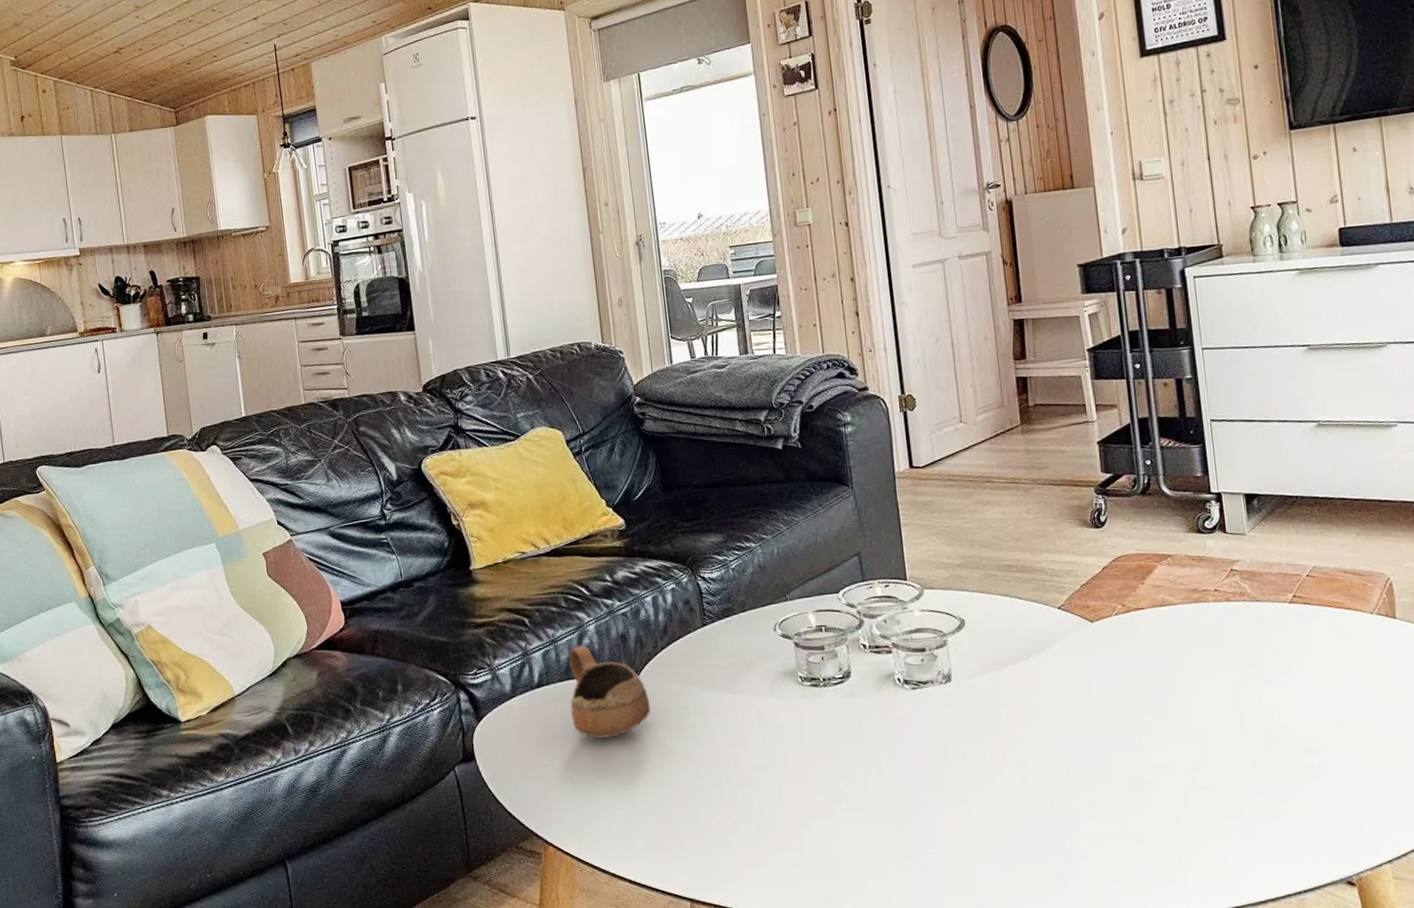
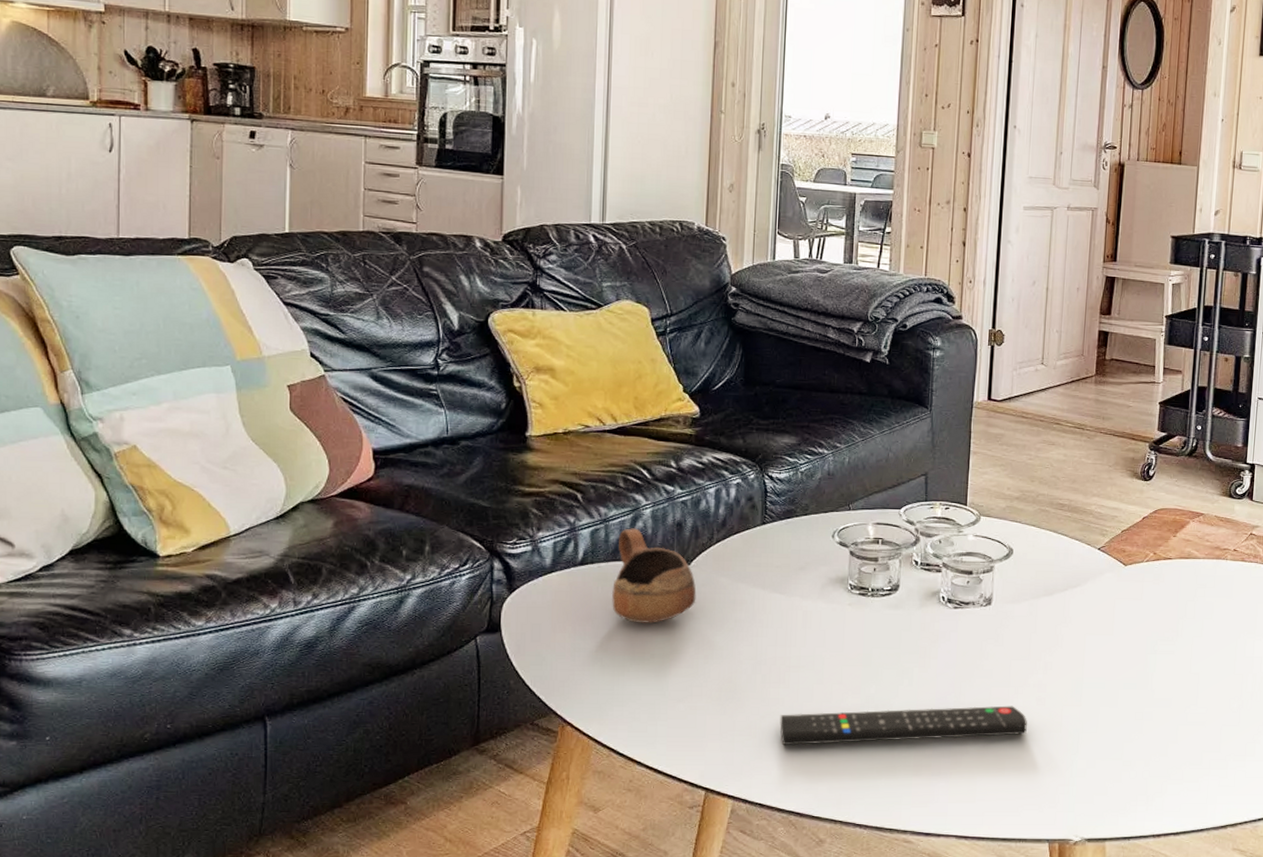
remote control: none [752,786,1014,849] -> present [780,705,1027,746]

